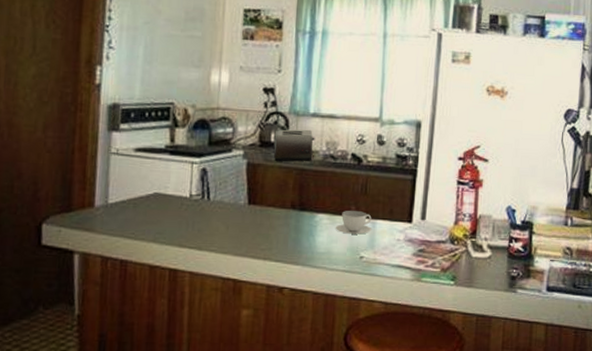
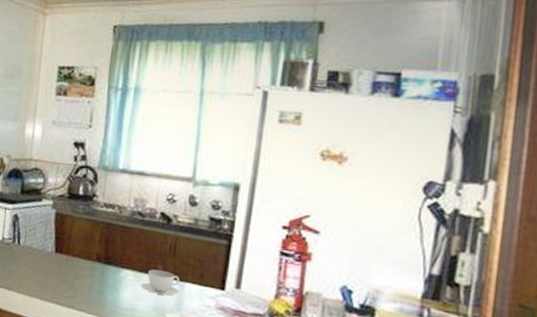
toaster: present [273,129,315,162] -> none [81,183,123,217]

